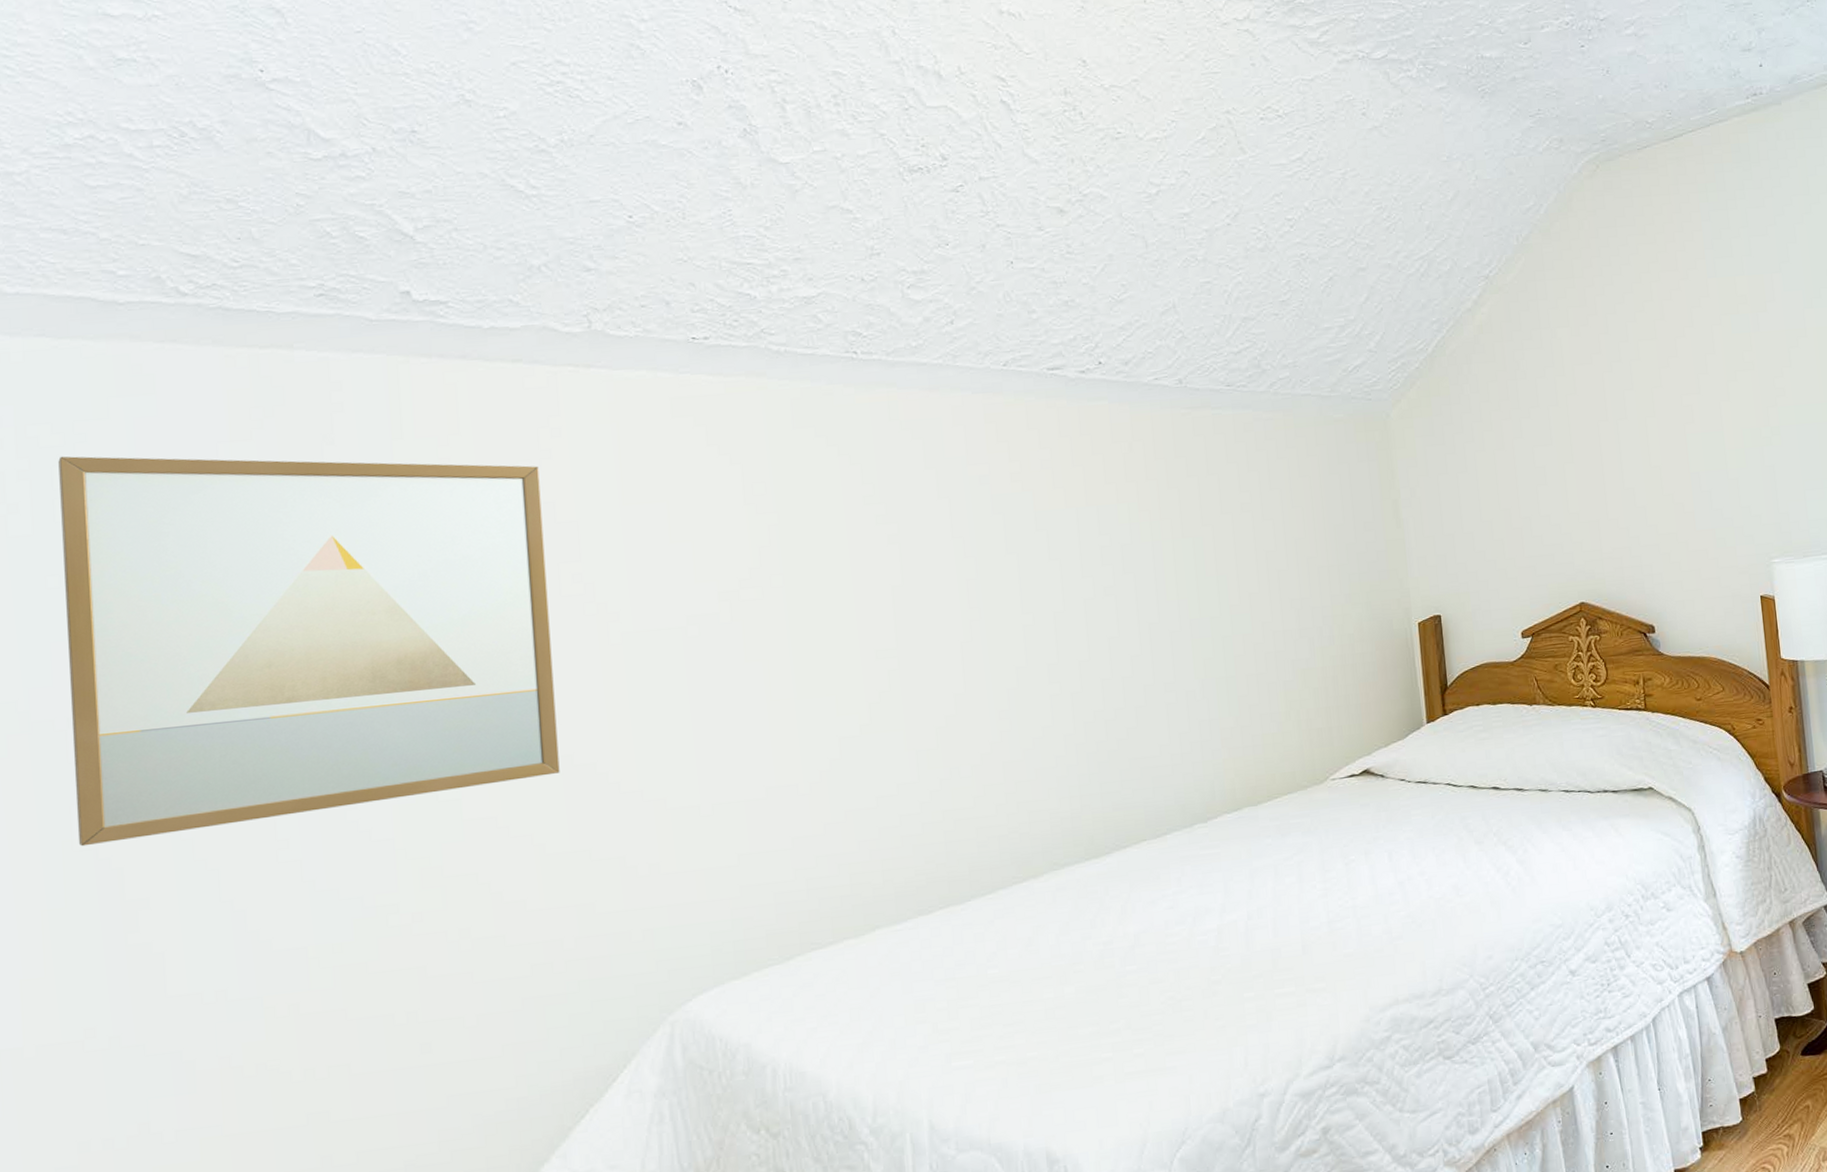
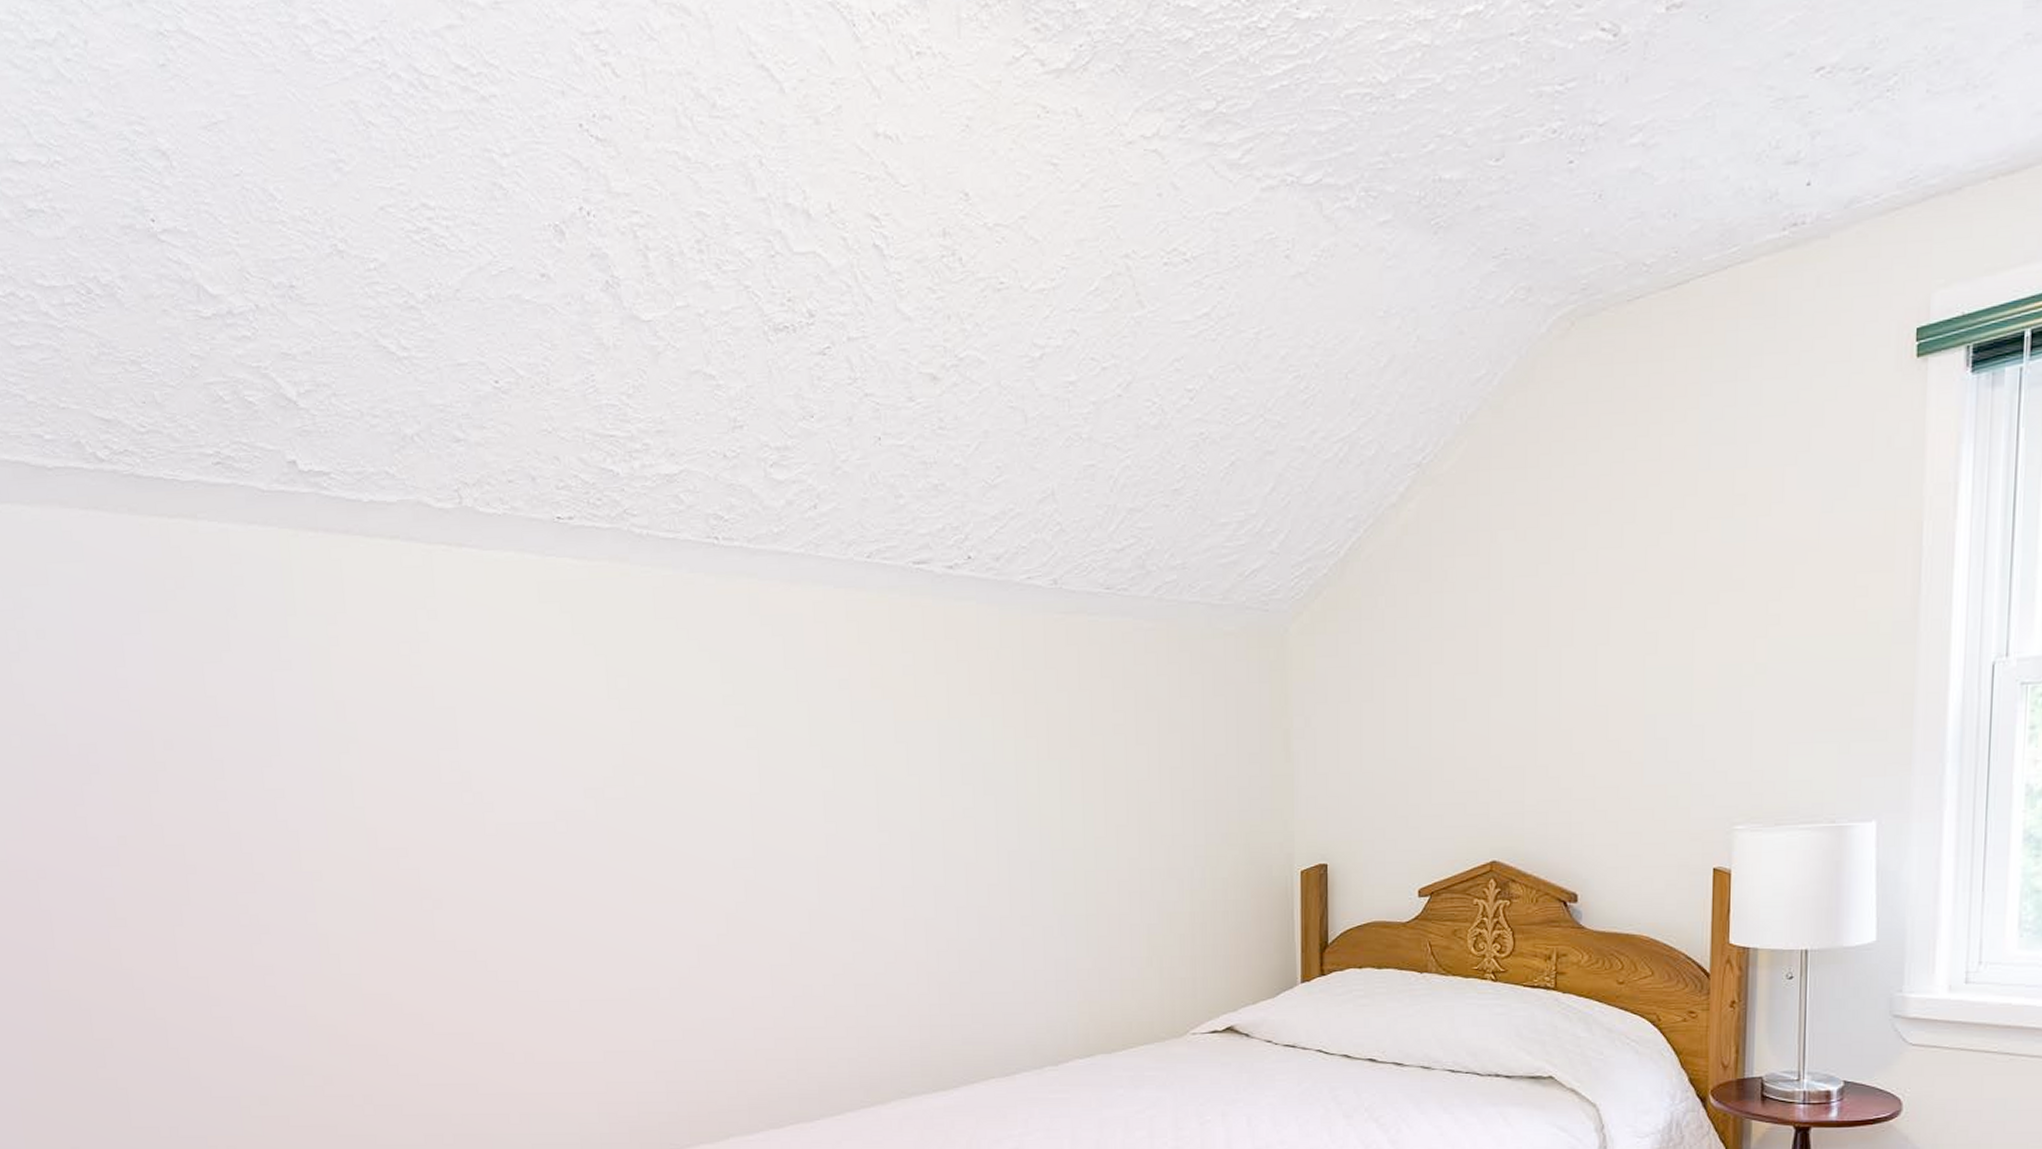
wall art: present [58,456,560,847] -> none [11,620,445,987]

